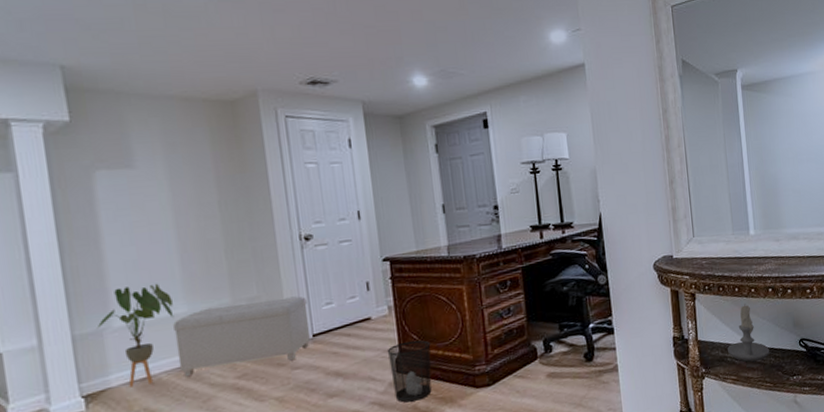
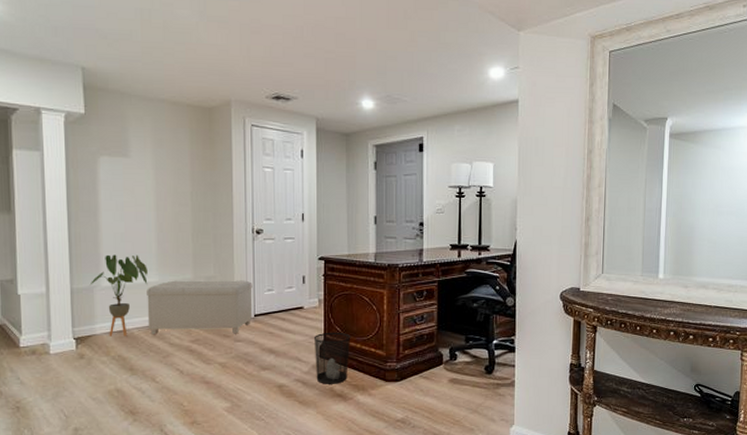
candle: present [728,304,770,362] -> none [622,343,663,399]

